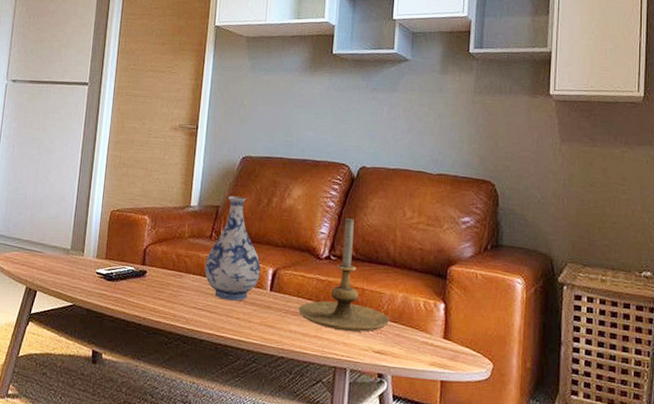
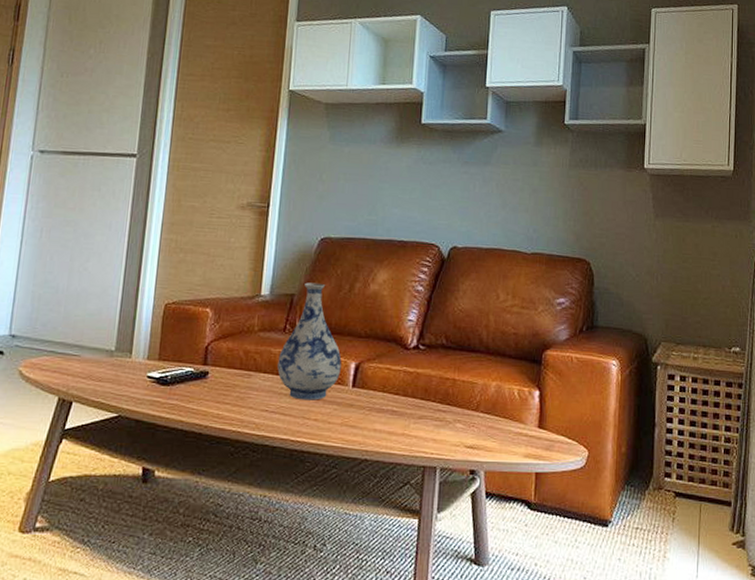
candle holder: present [298,218,390,332] -> none [383,302,483,427]

